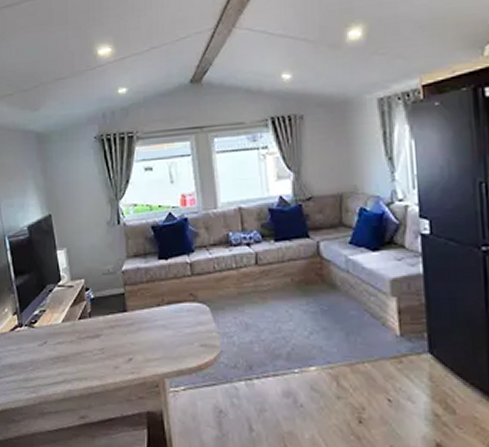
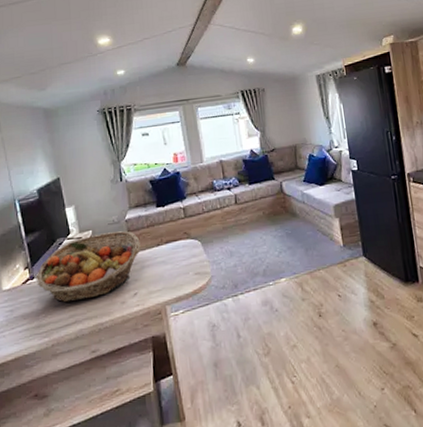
fruit basket: none [24,282,138,358] -> present [35,231,141,303]

